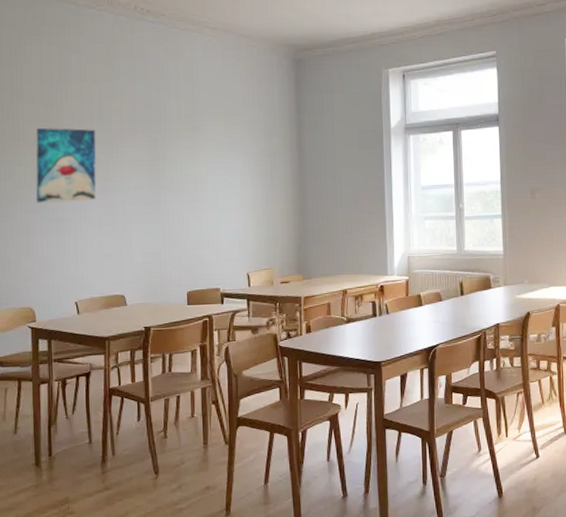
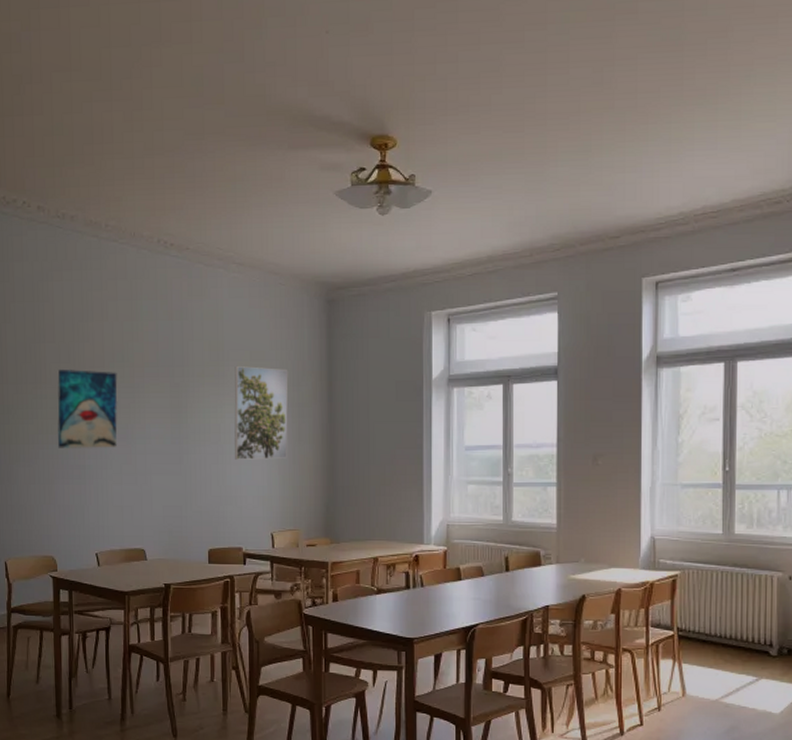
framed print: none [210,121,261,207] -> present [234,366,288,460]

